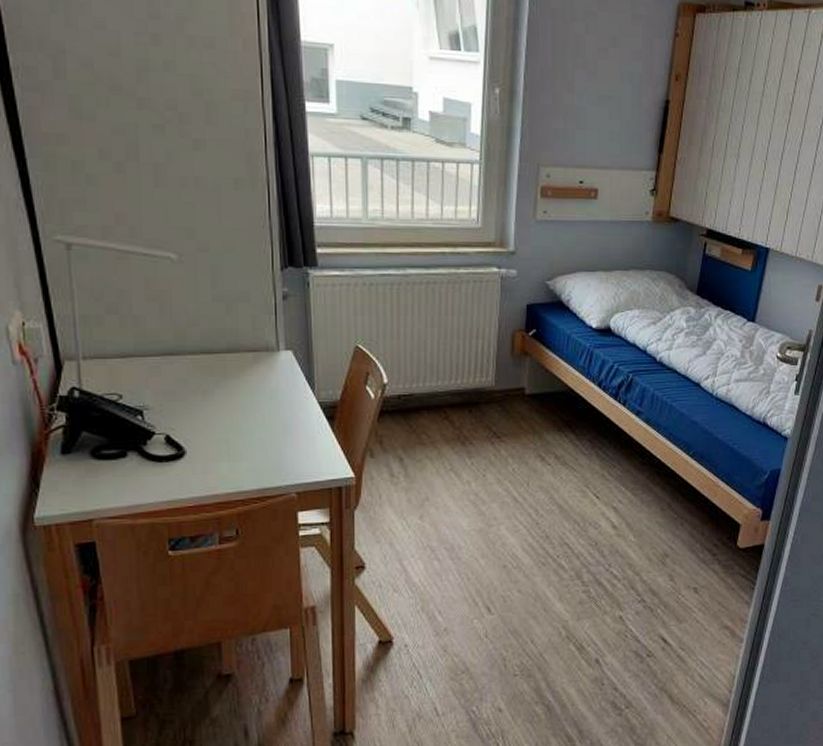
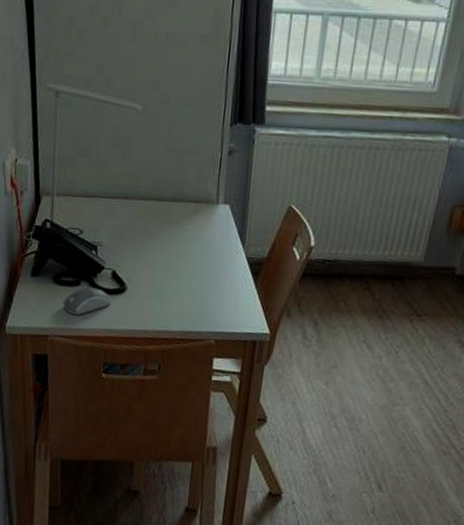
computer mouse: none [107,457,169,491] -> present [63,287,111,316]

